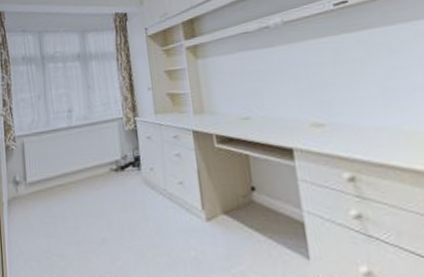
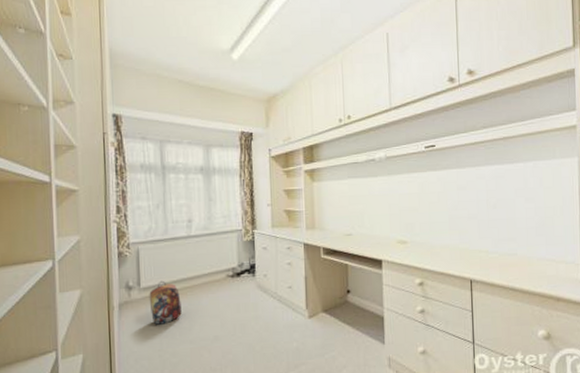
backpack: none [35,175,67,223] -> present [149,280,182,325]

